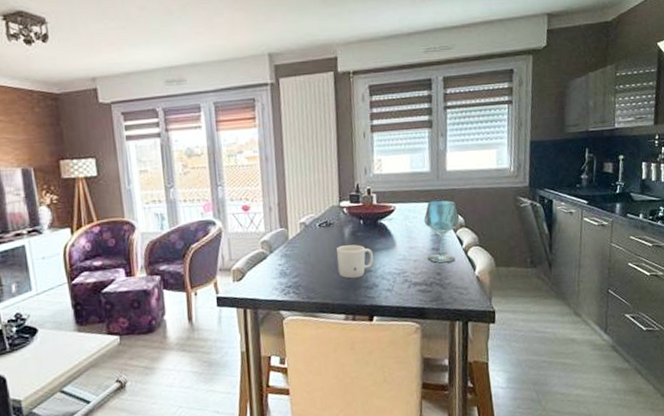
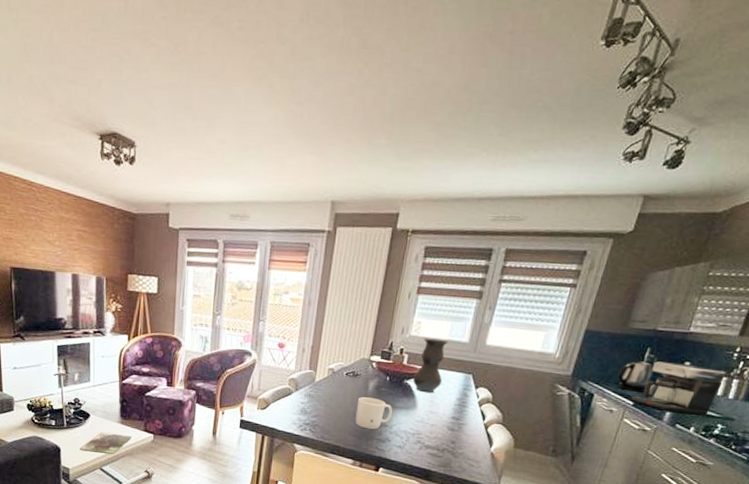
magazine: none [30,343,94,374] -> present [79,432,132,454]
vase: none [385,173,415,229] -> present [412,338,449,394]
wine glass: present [424,200,460,263] -> none [445,371,489,434]
kettle: none [568,161,596,191] -> present [618,361,654,392]
coffee maker: none [584,157,654,204] -> present [631,361,726,416]

